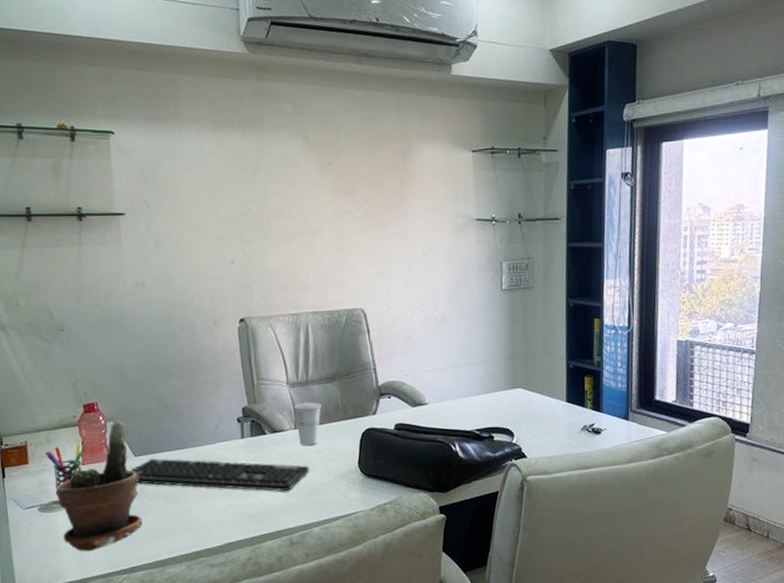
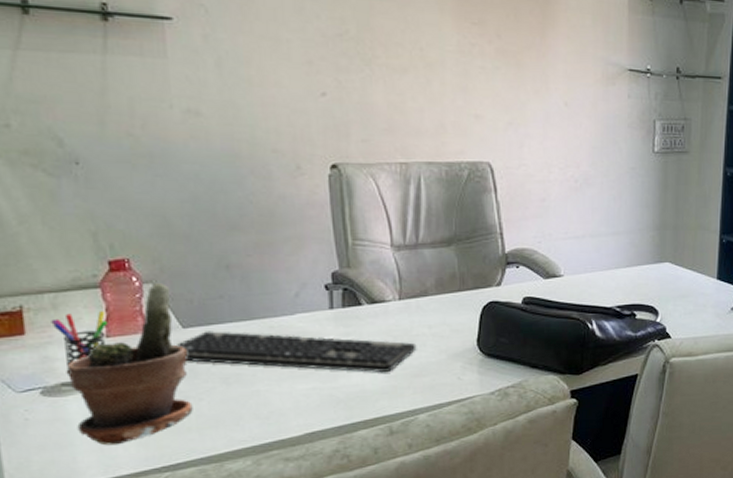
cup: present [293,402,321,446] -> none [398,269,434,320]

